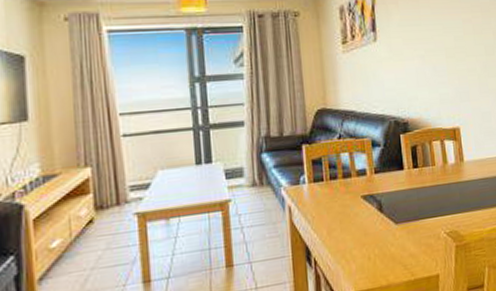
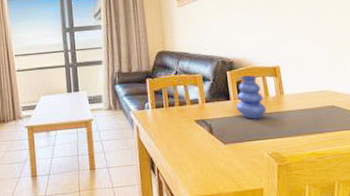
vase: none [410,139,445,192] -> present [236,75,267,119]

